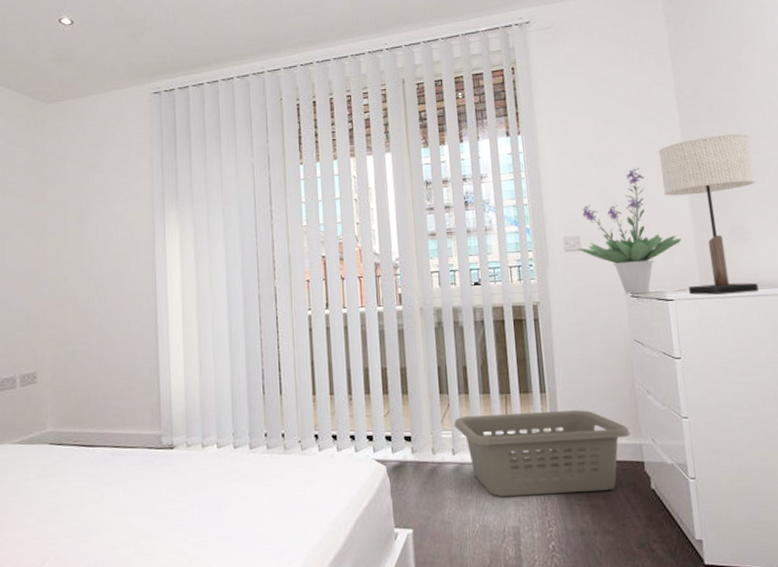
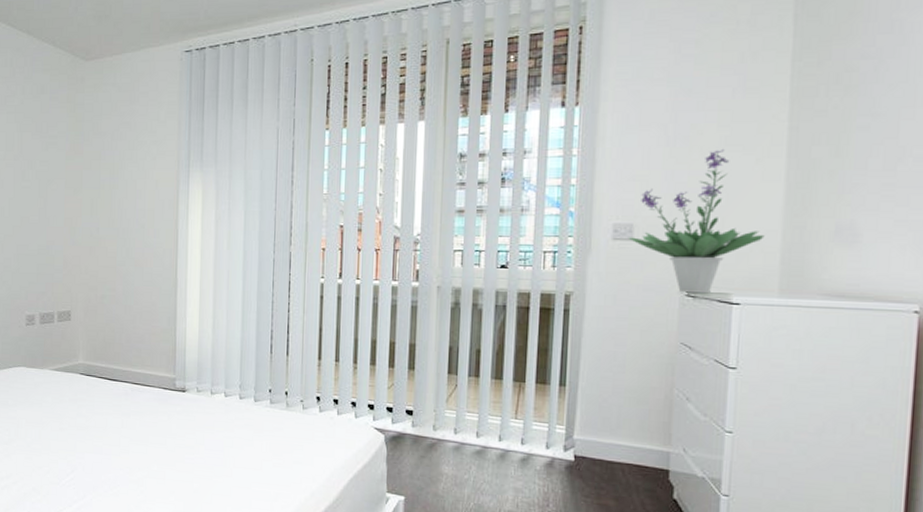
laundry basket: present [454,410,631,498] -> none [459,399,658,493]
table lamp: present [658,133,759,295] -> none [751,112,886,305]

